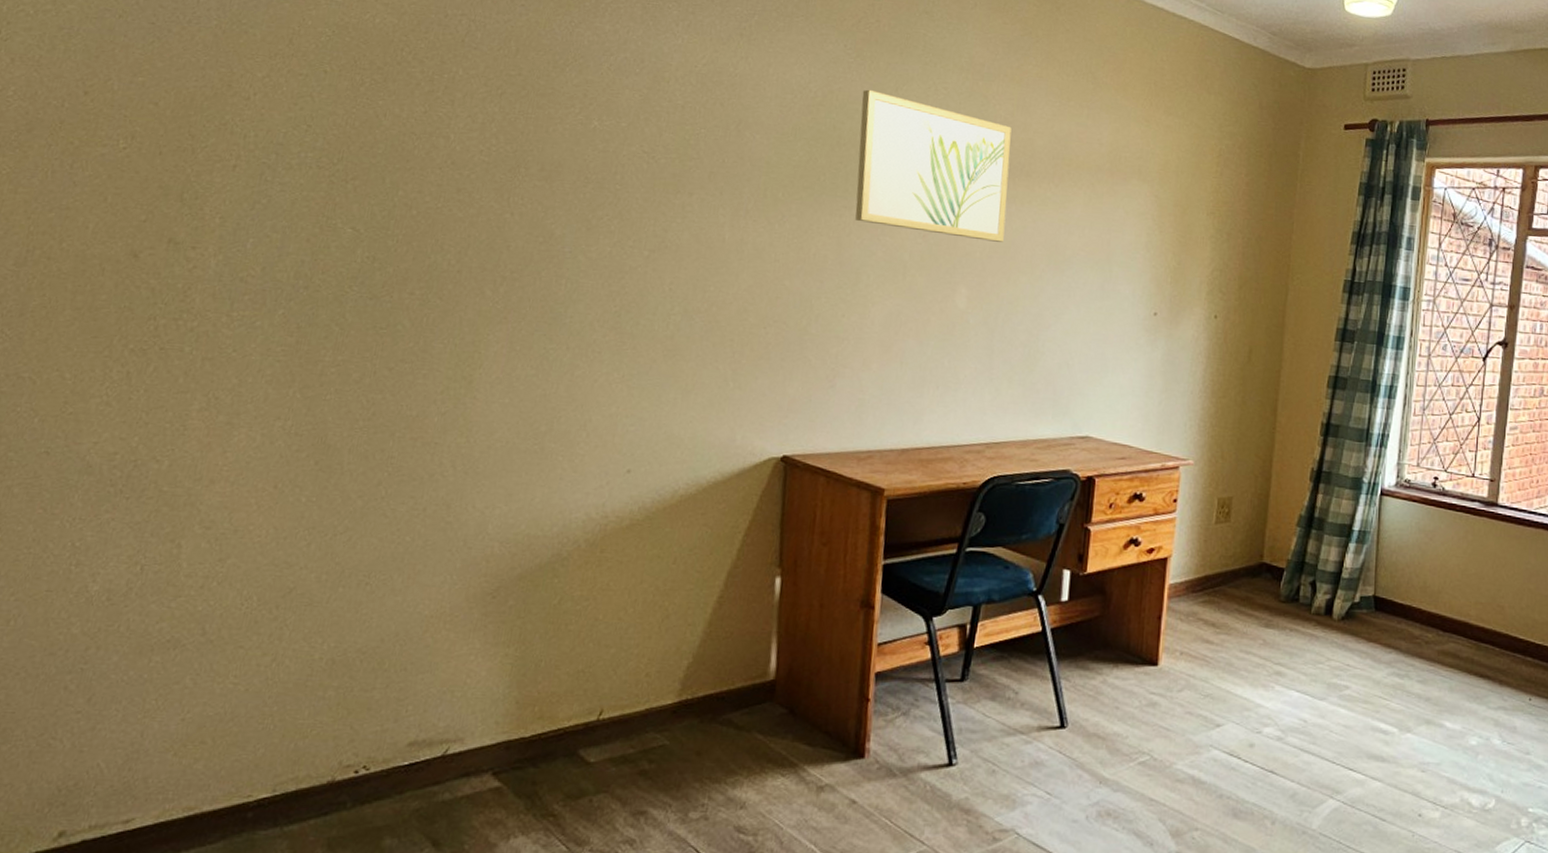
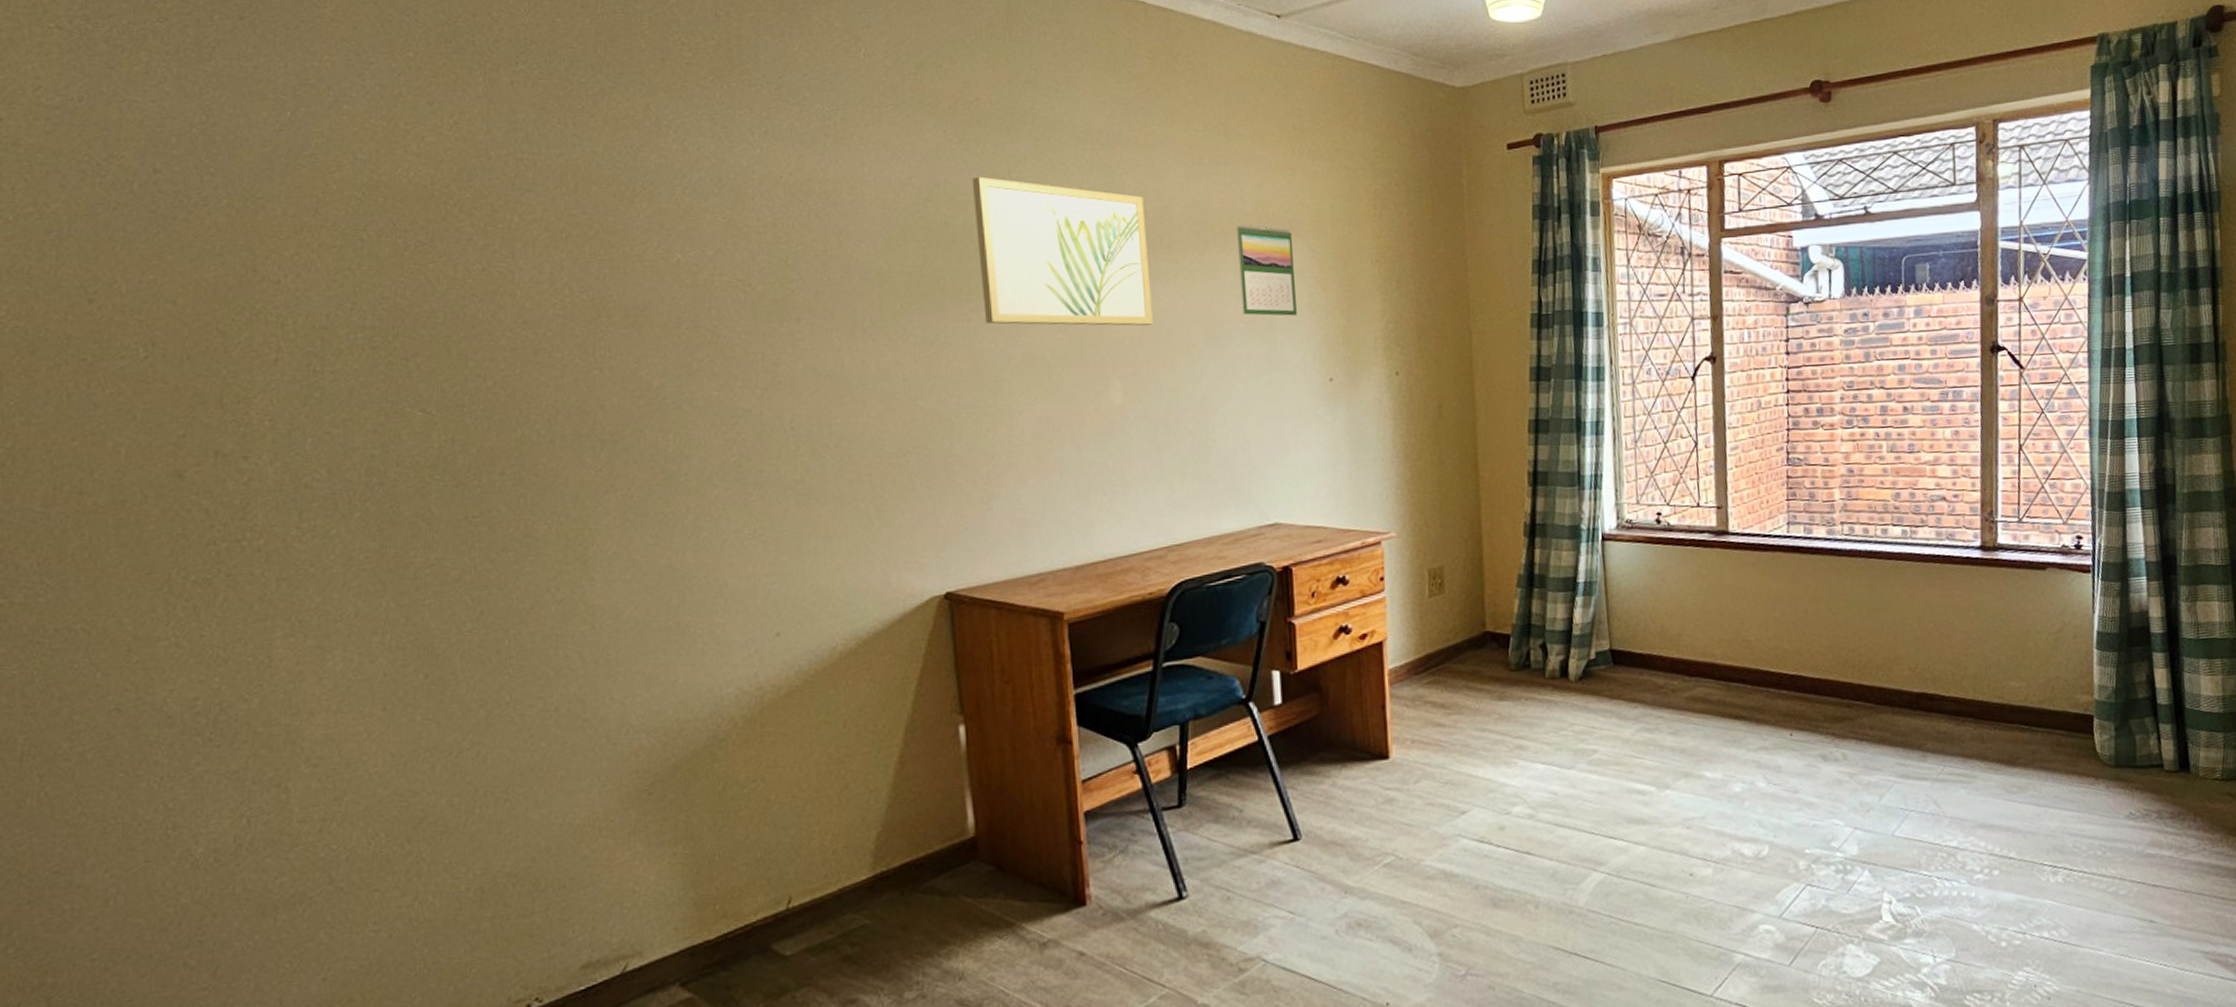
calendar: none [1084,163,1139,252] -> present [1237,224,1298,316]

